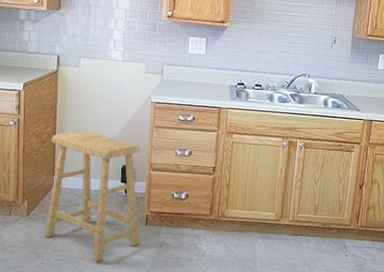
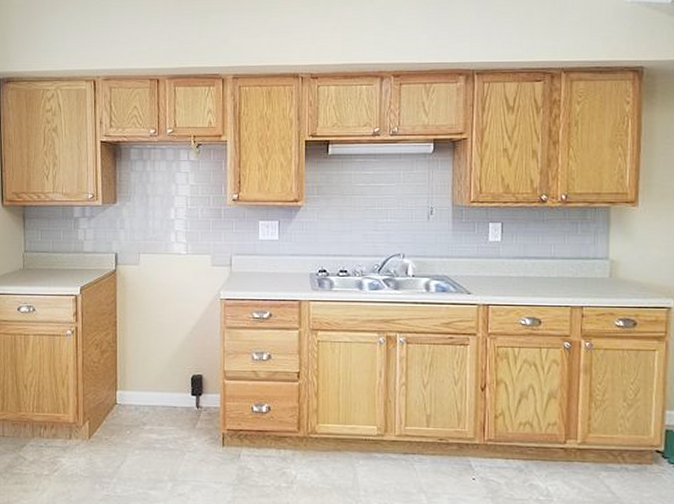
stool: present [44,130,140,262] -> none [108,336,216,493]

